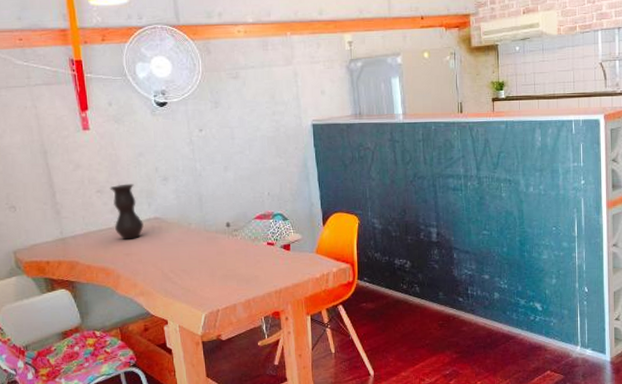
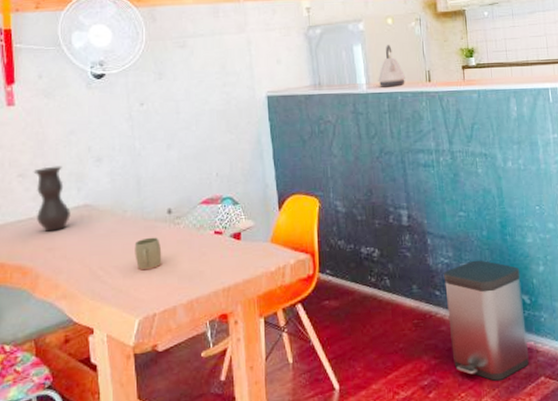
mug: none [199,246,223,274] -> present [134,237,162,271]
kettle: none [413,77,439,119] -> present [378,44,405,89]
pedal bin: none [467,272,537,373] -> present [444,260,529,381]

